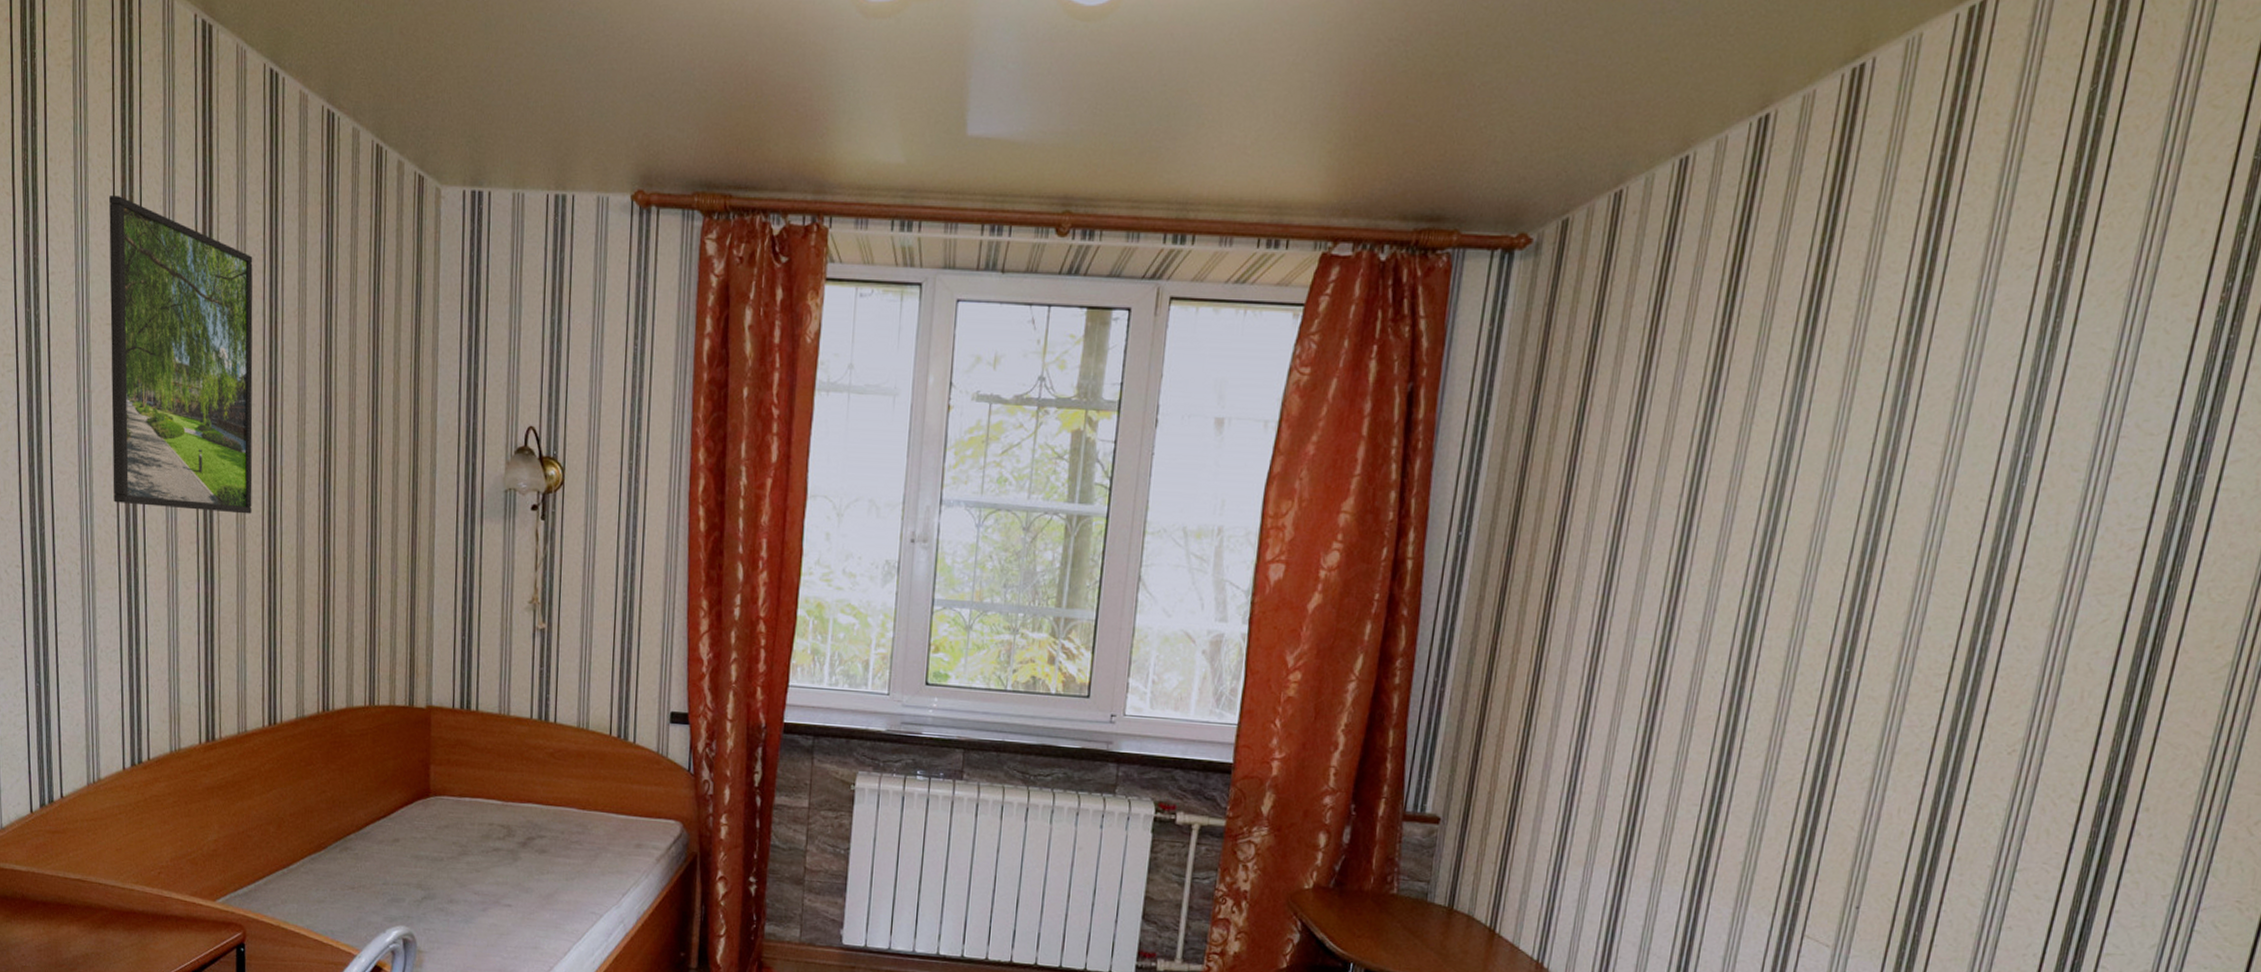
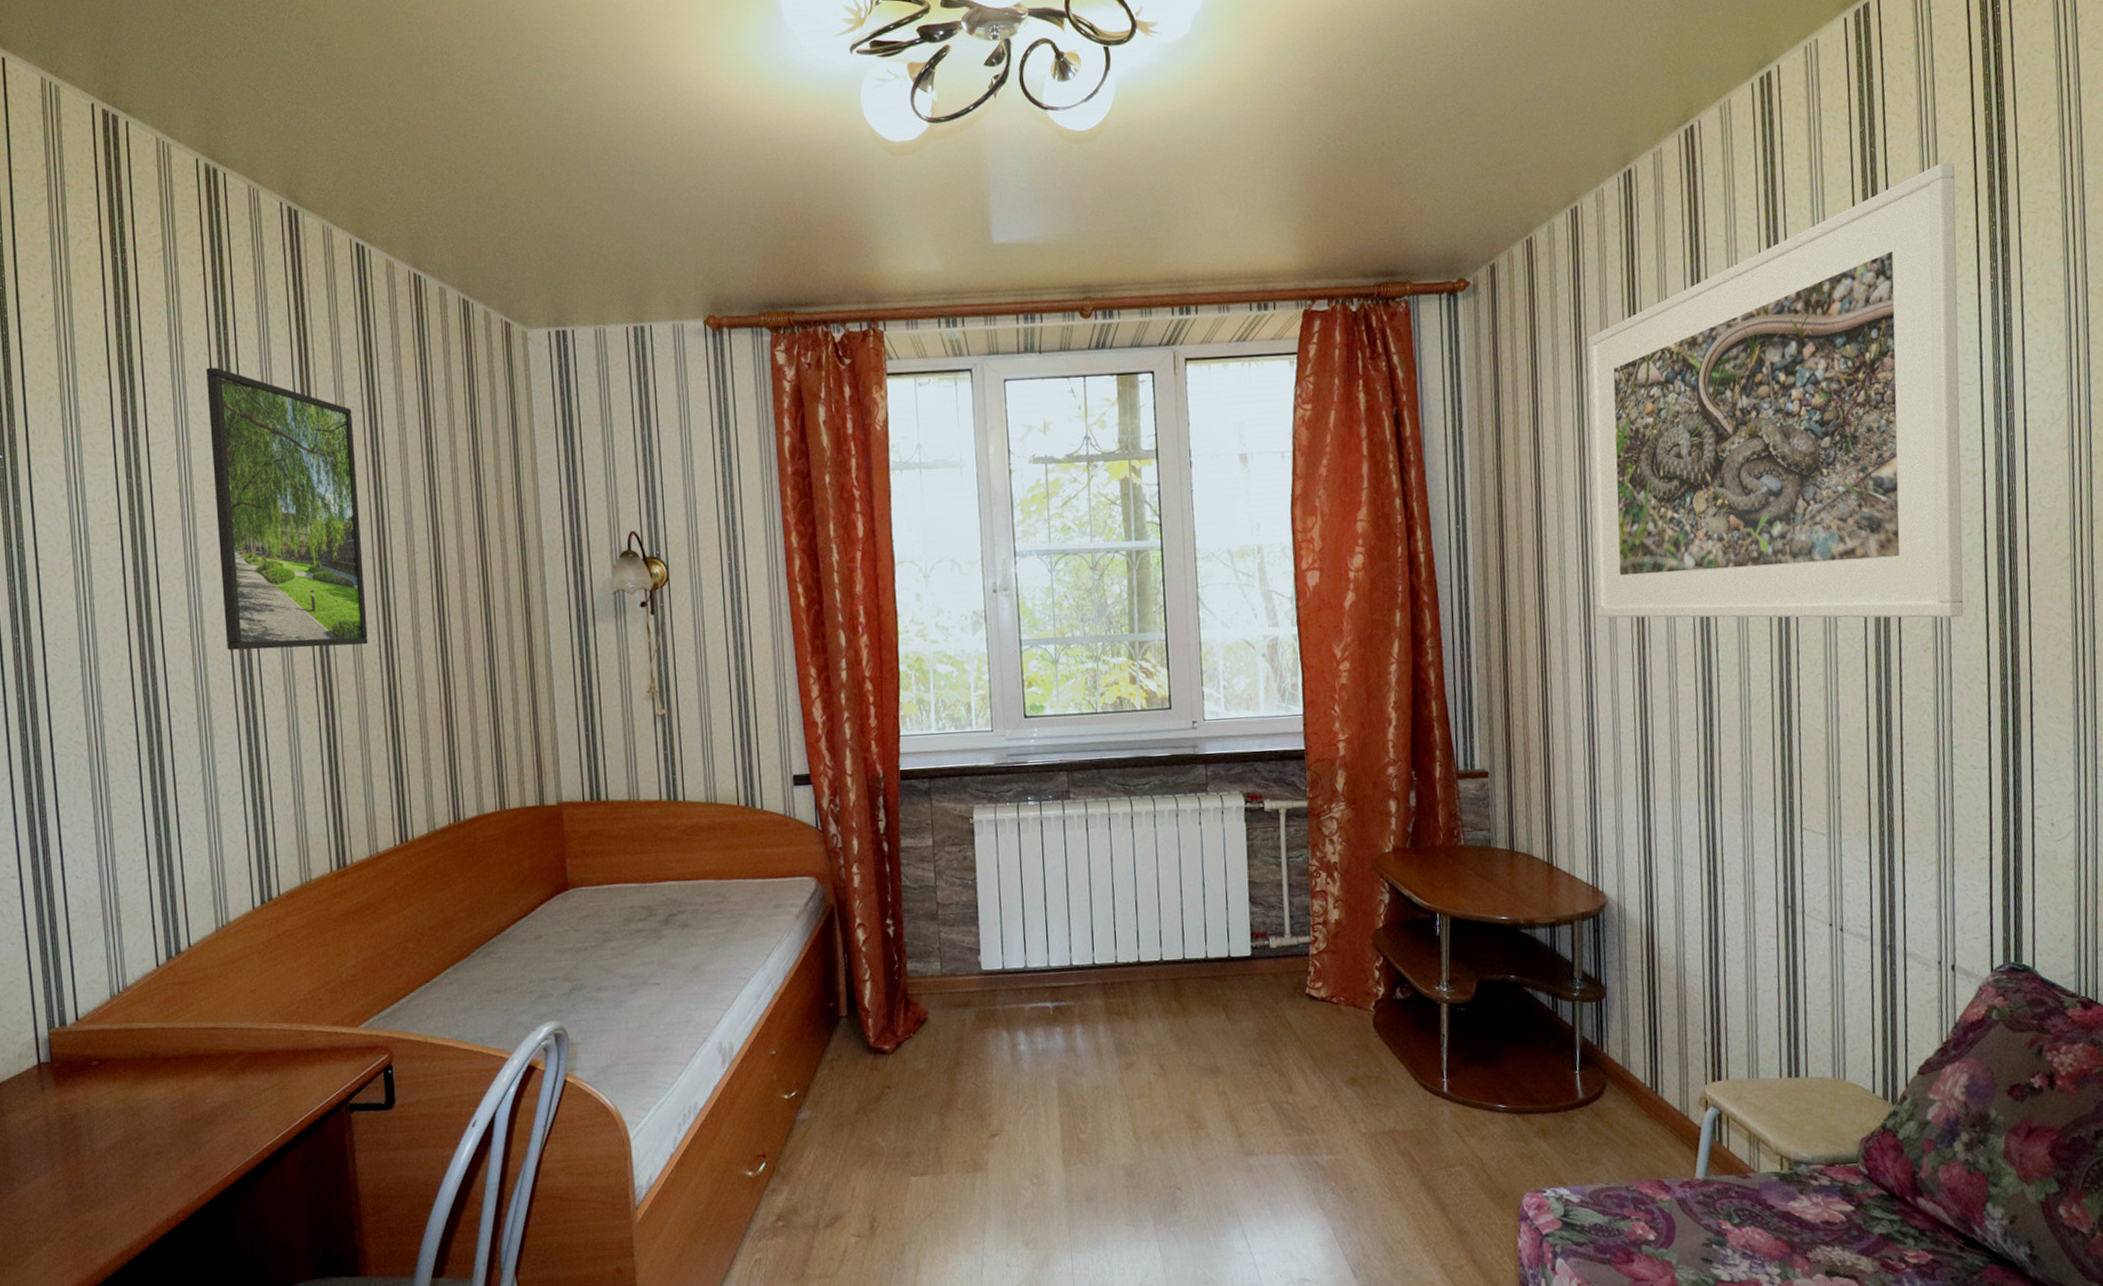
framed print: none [1608,144,2210,720] -> present [1588,163,1964,618]

